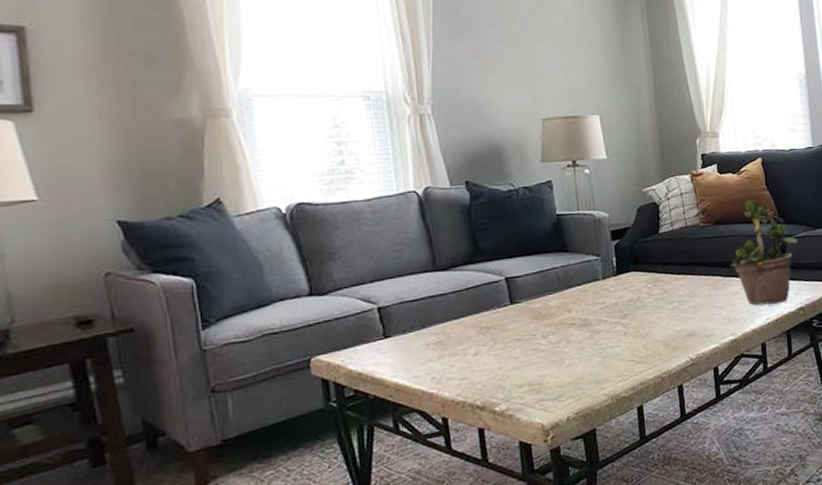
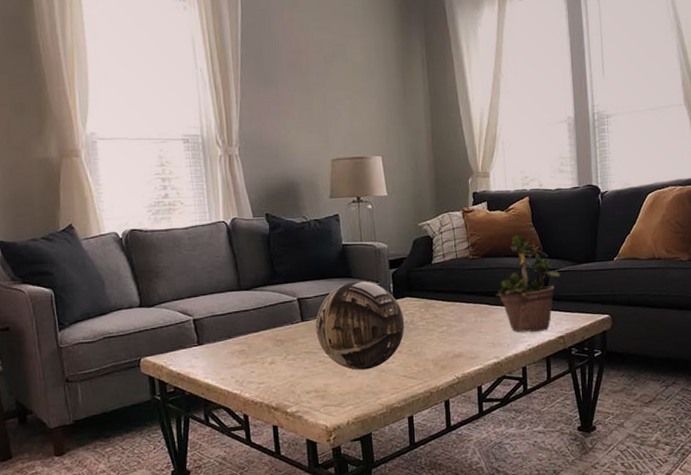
decorative bowl: none [527,255,631,358] -> present [315,281,405,370]

